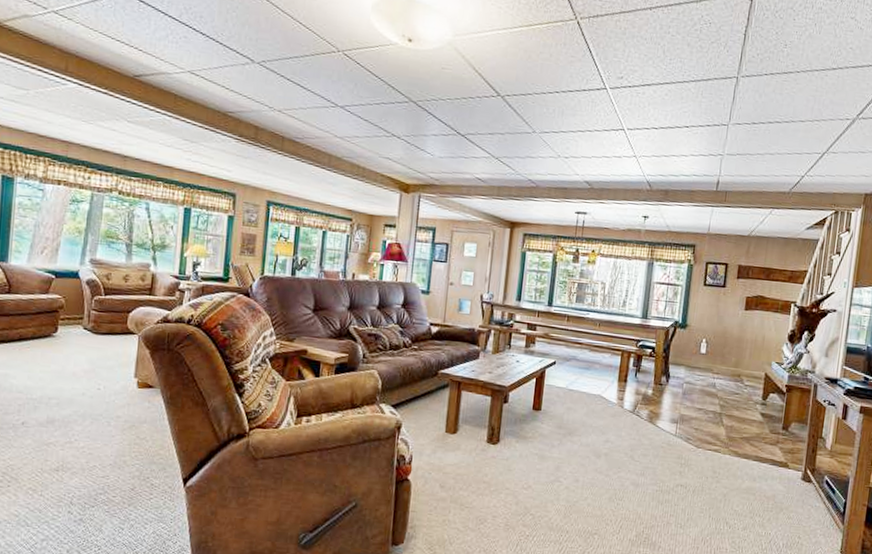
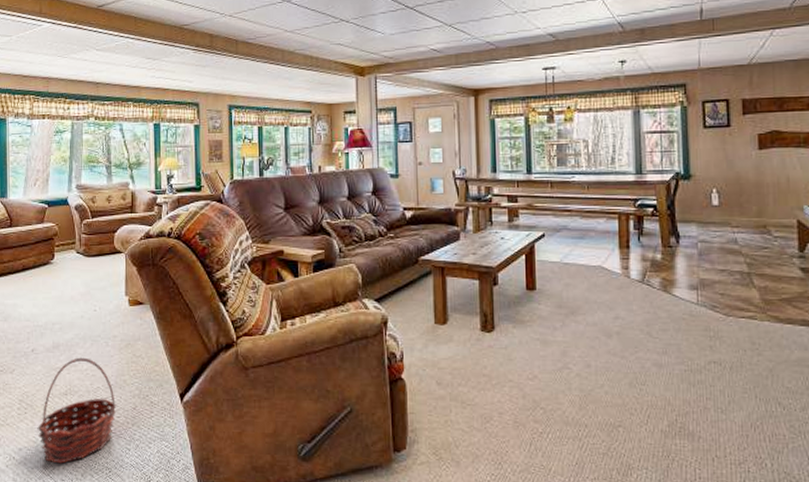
basket: none [20,434,114,539] -> present [37,357,117,464]

